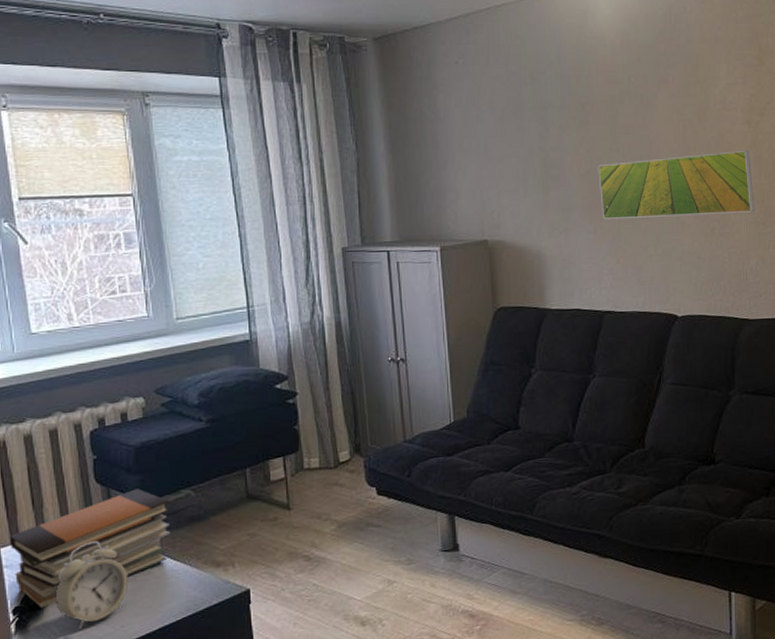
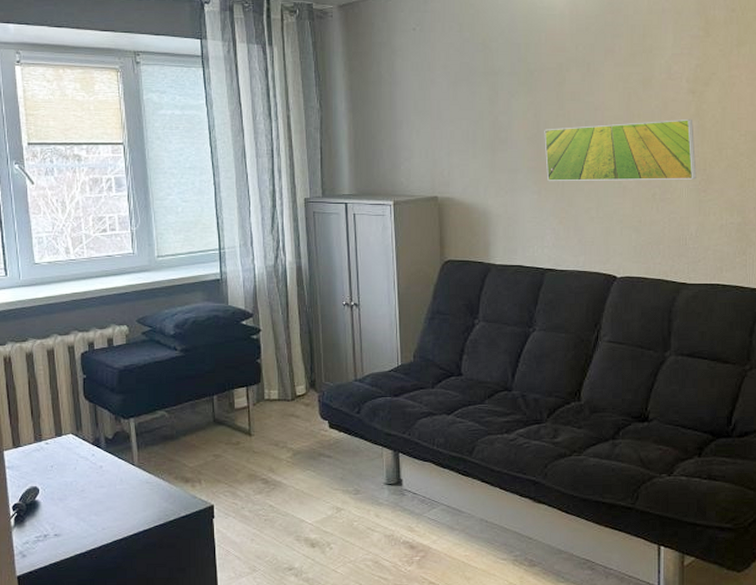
book stack: present [9,488,171,608] -> none [11,407,147,507]
alarm clock: present [55,541,128,631] -> none [48,451,109,529]

